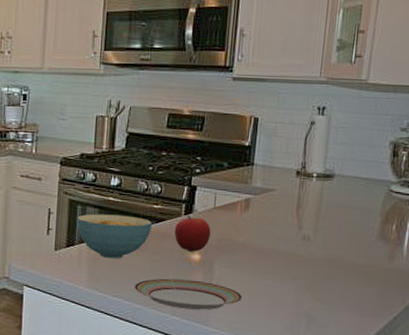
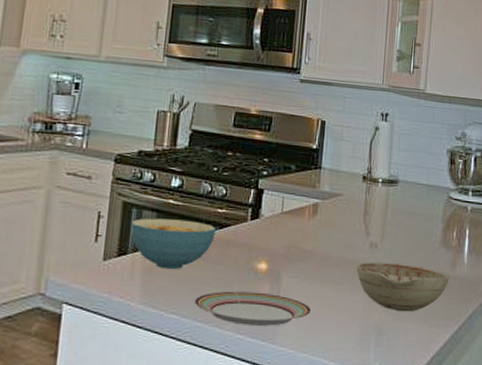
fruit: present [174,215,211,252] -> none [239,220,279,261]
decorative bowl: none [288,254,387,302] -> present [356,262,450,312]

